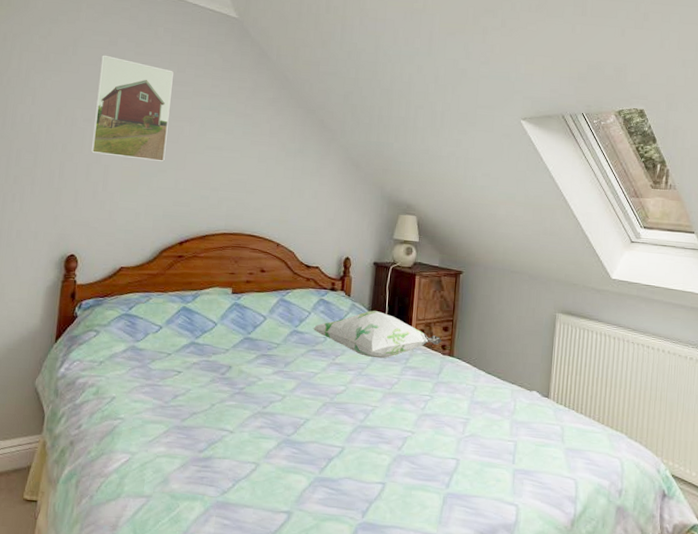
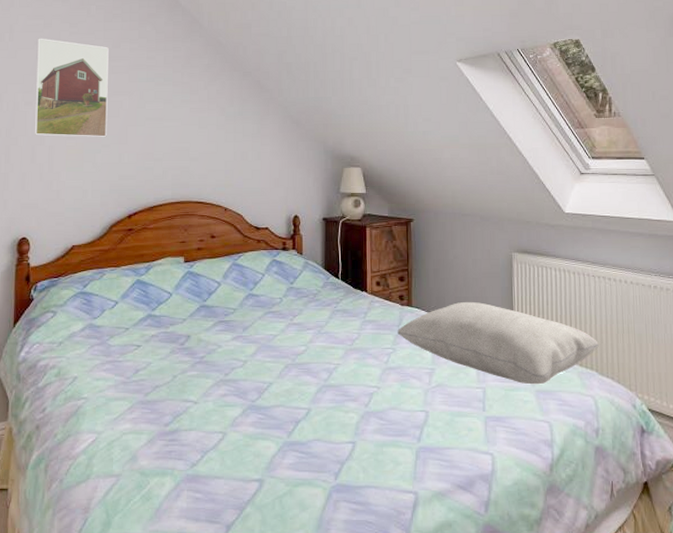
decorative pillow: present [313,310,442,359] -> none [268,267,399,315]
cushion: none [436,356,631,443] -> present [397,301,599,385]

